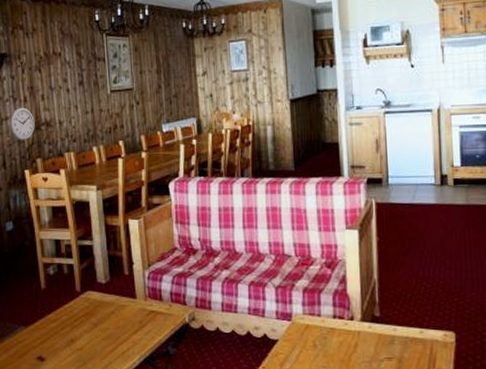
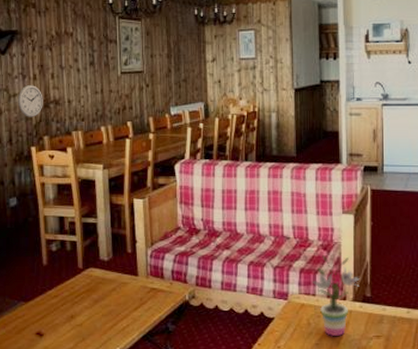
potted plant: none [316,274,368,359] -> present [312,255,360,337]

